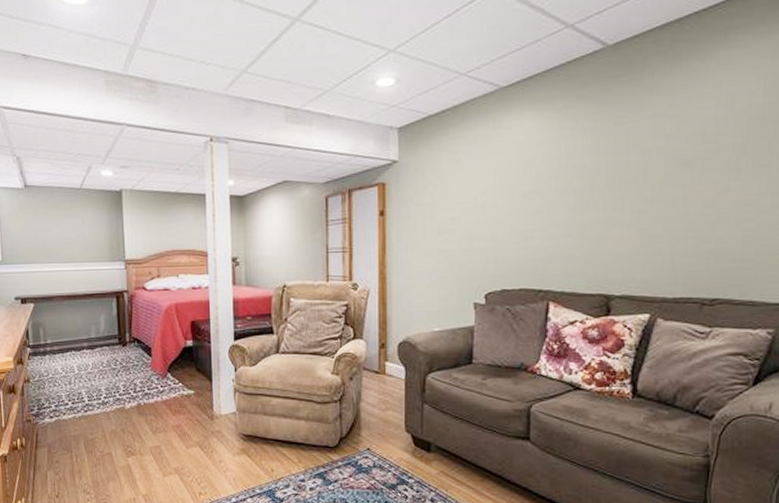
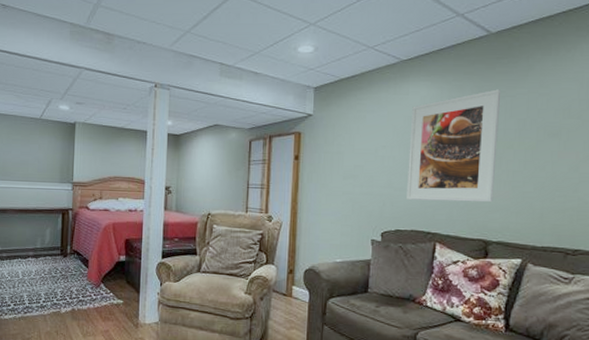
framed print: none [513,114,622,254] -> present [407,89,502,203]

